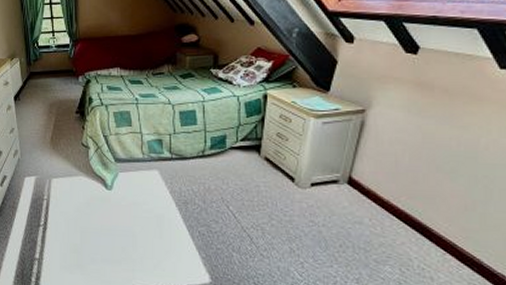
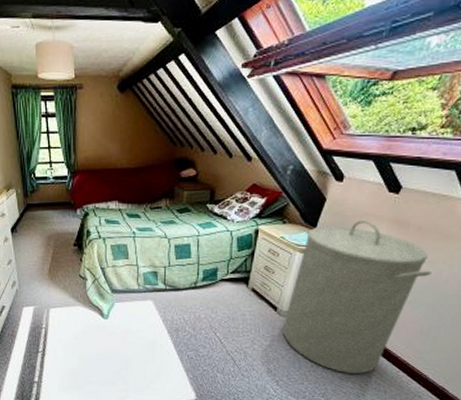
laundry hamper: none [303,82,467,256] -> present [283,219,431,374]

